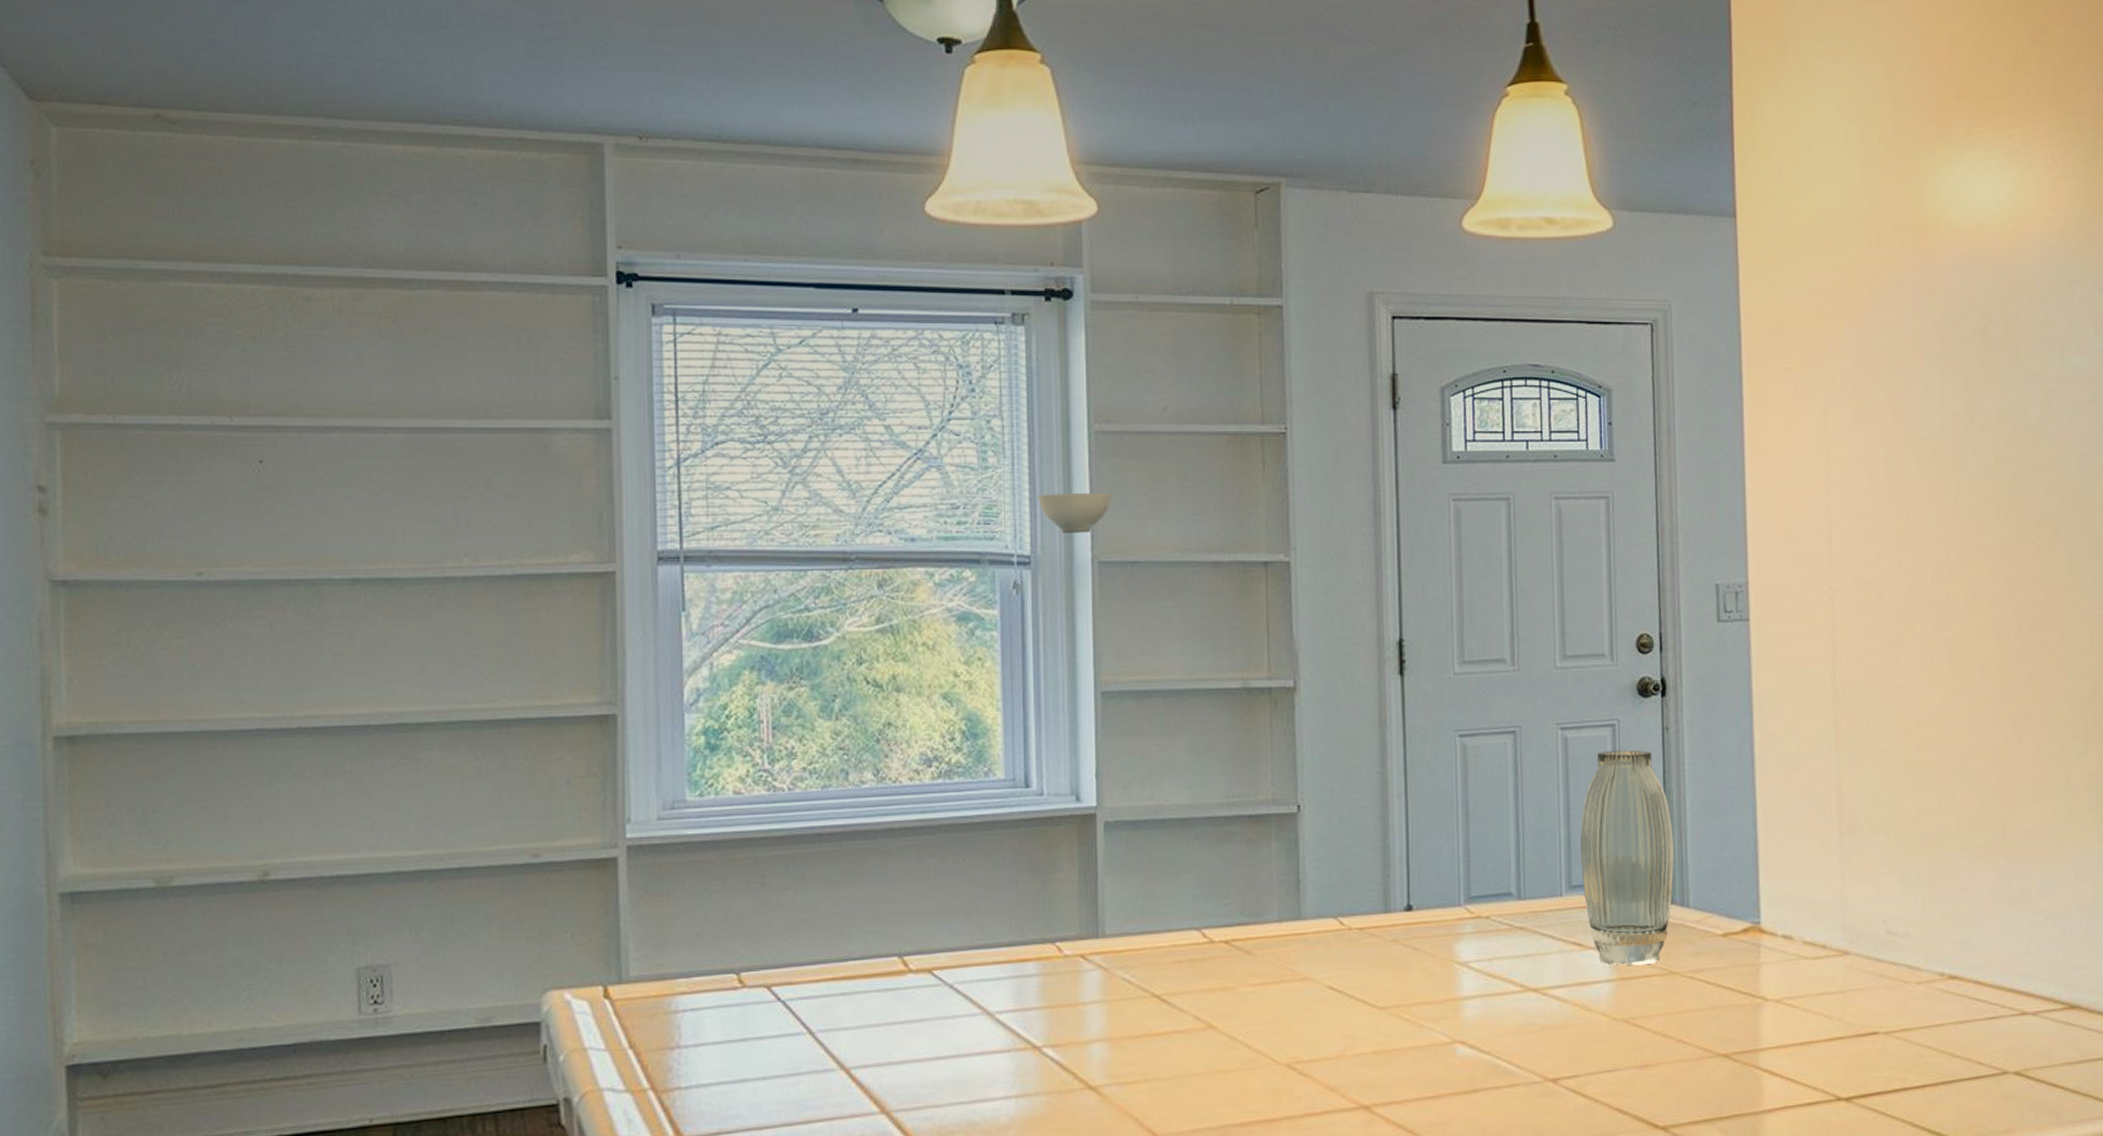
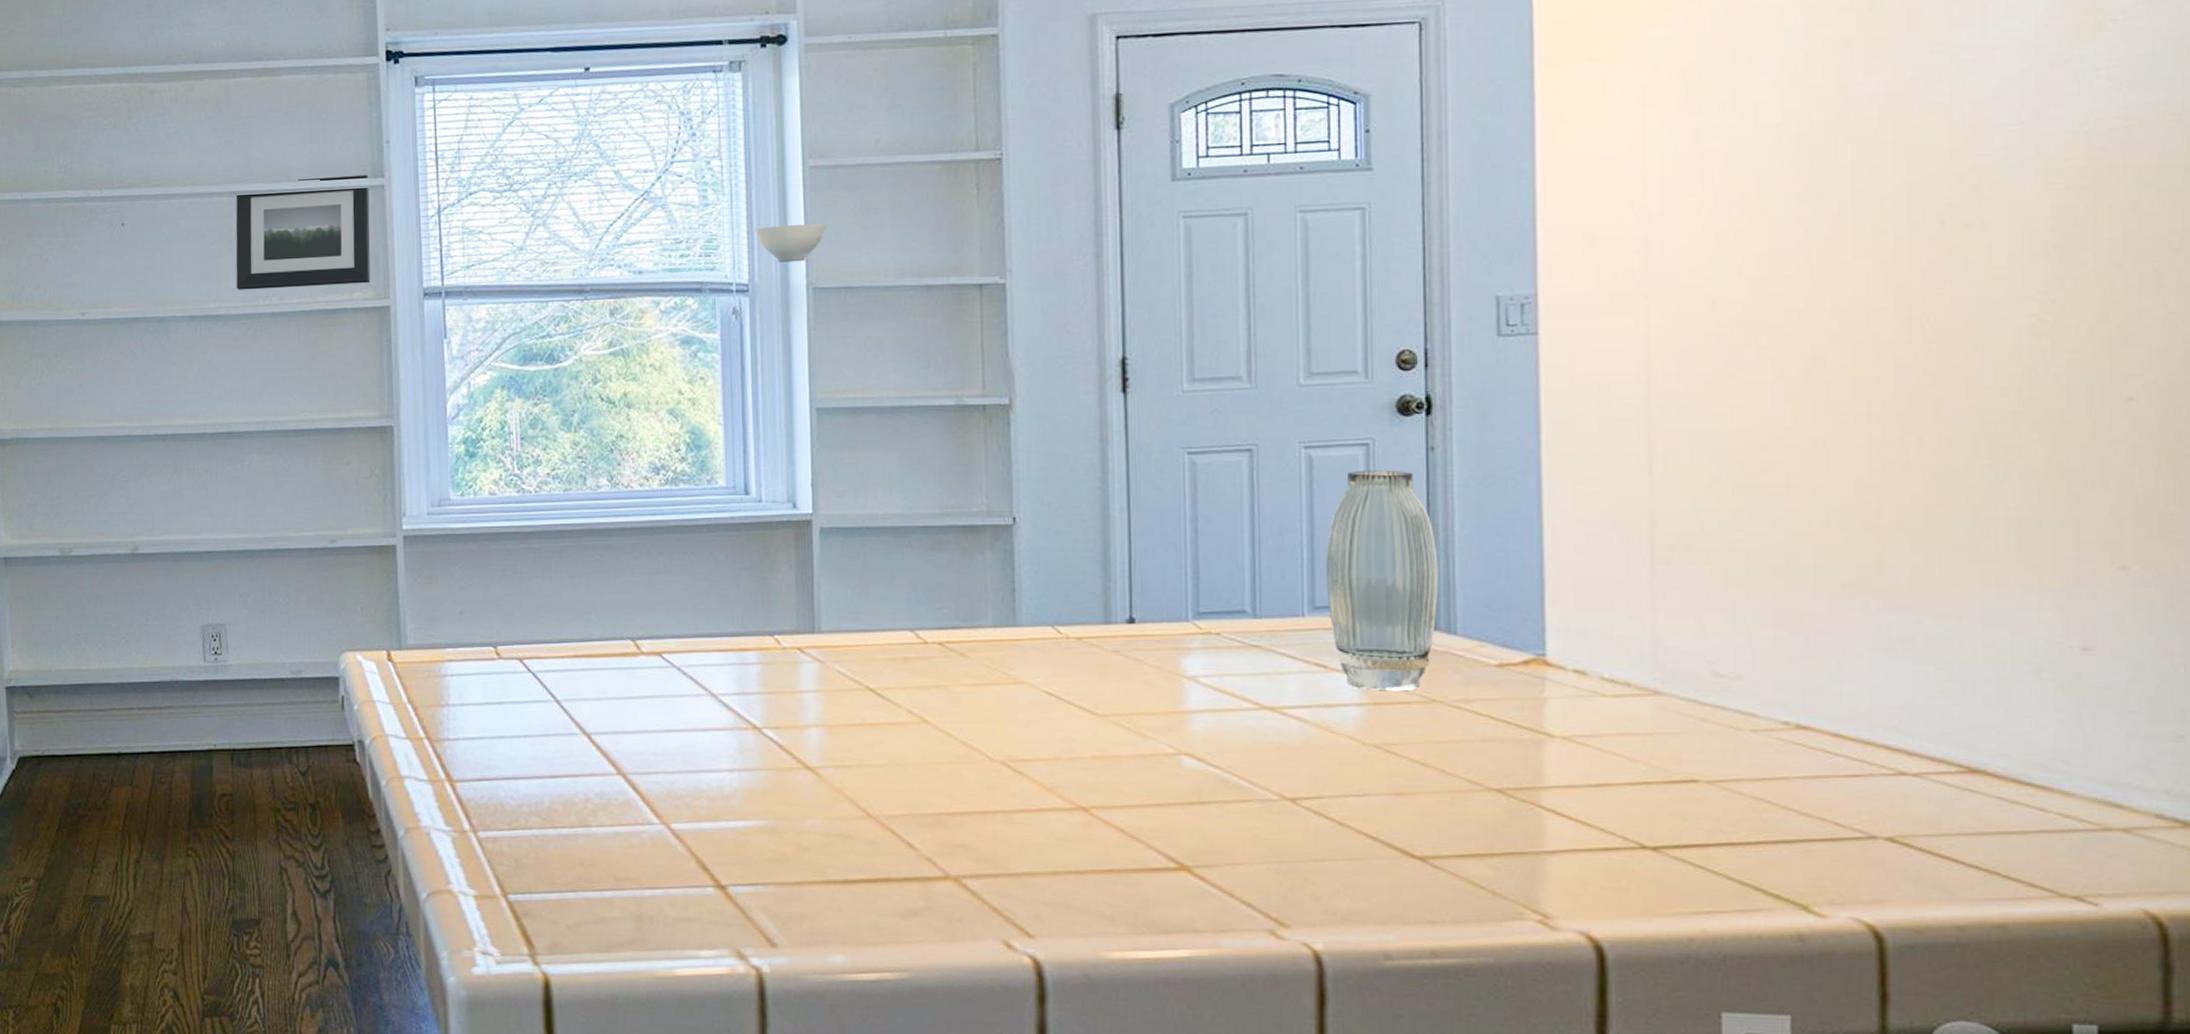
picture frame: none [416,415,593,548] -> present [235,174,371,290]

